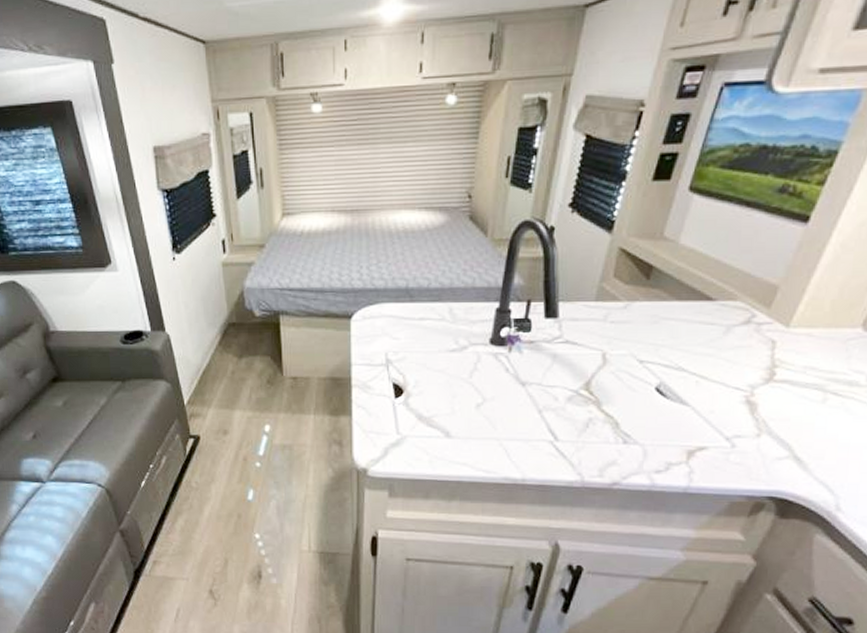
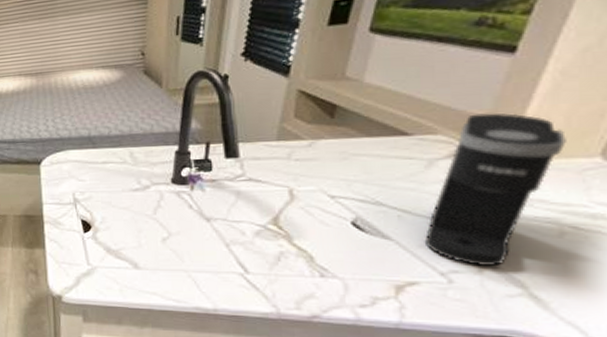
coffee maker: none [715,281,838,431] -> present [424,113,566,267]

